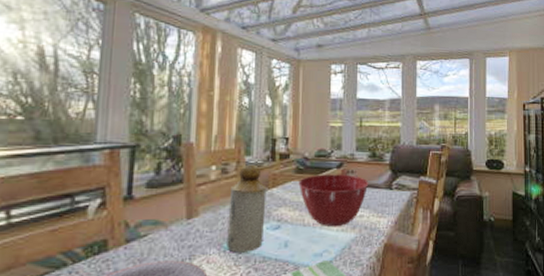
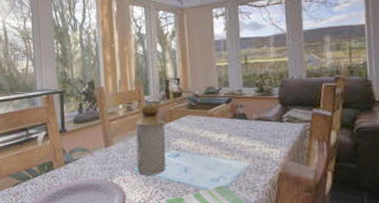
mixing bowl: present [298,174,369,227] -> none [192,109,259,156]

